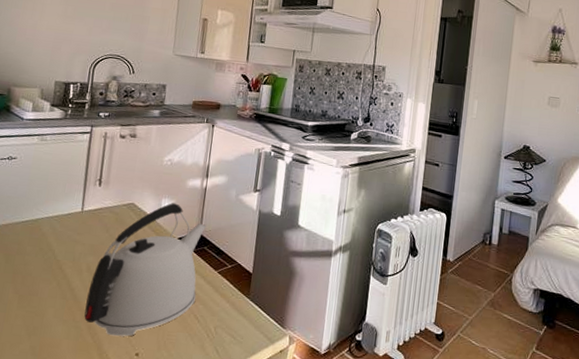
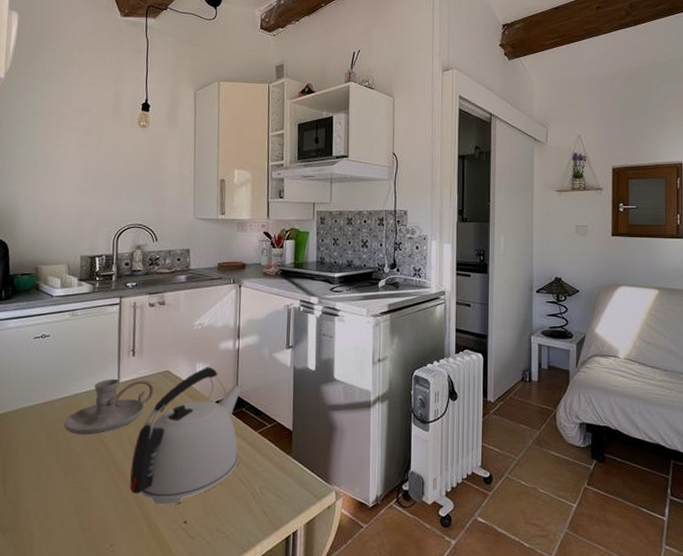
candle holder: none [23,206,118,261] -> present [64,378,154,435]

